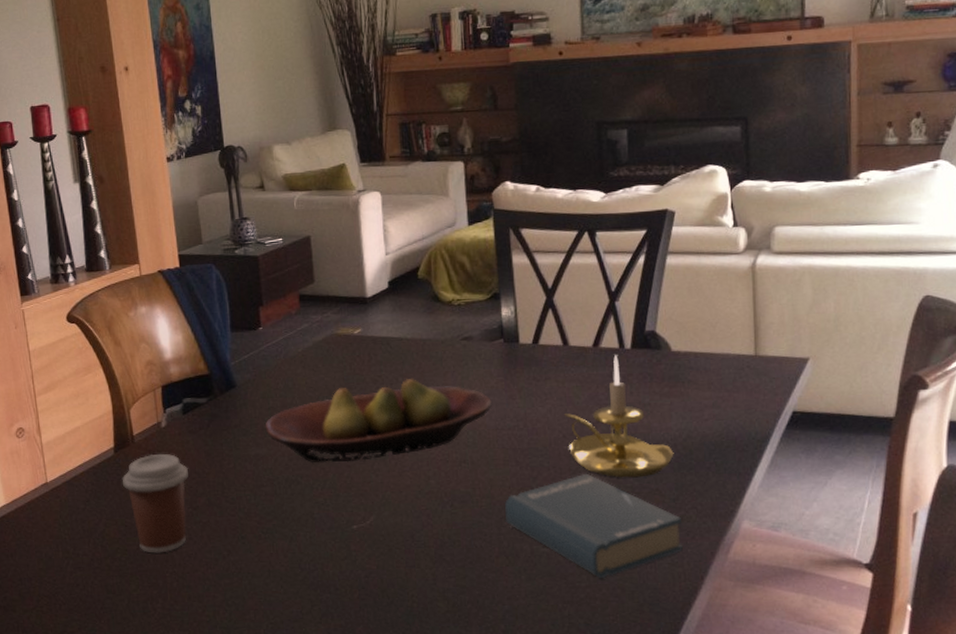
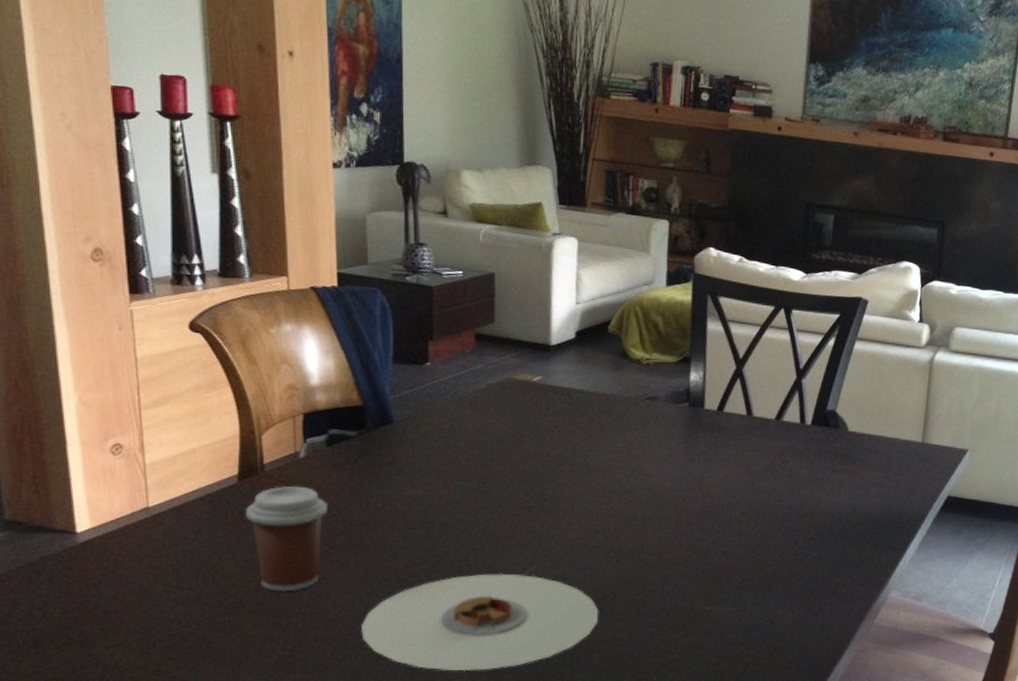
plate: none [226,524,440,625] -> present [361,573,599,672]
fruit bowl: present [265,378,493,463] -> none [422,431,671,511]
hardback book: present [505,473,683,579] -> none [669,538,837,638]
candle holder: present [563,355,674,478] -> none [739,429,838,546]

